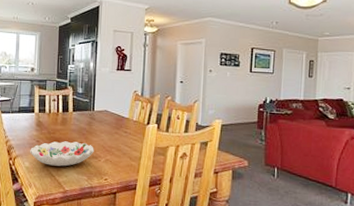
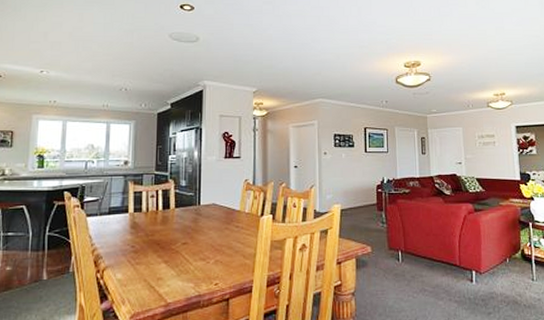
decorative bowl: present [30,141,94,167] -> none [123,243,202,275]

